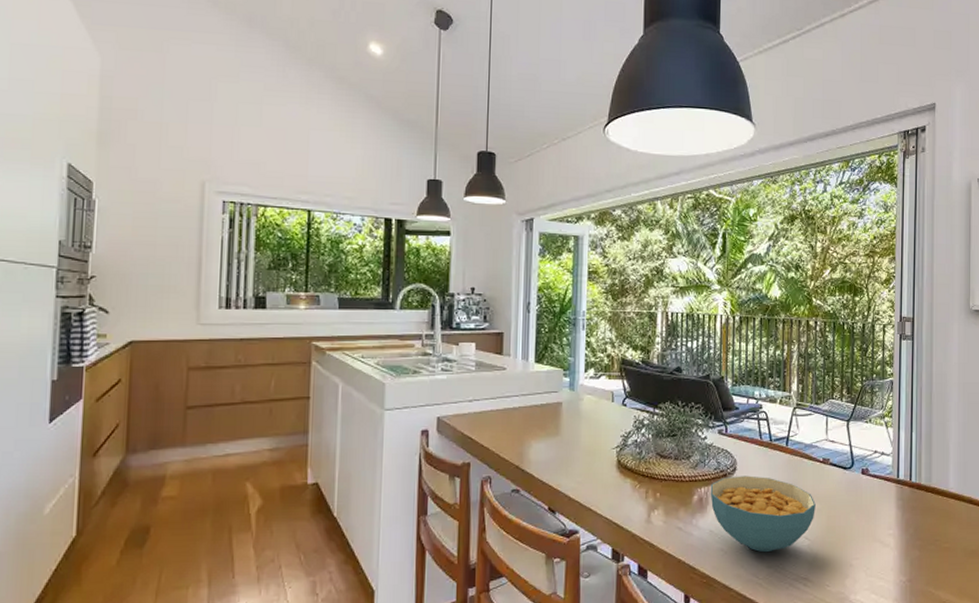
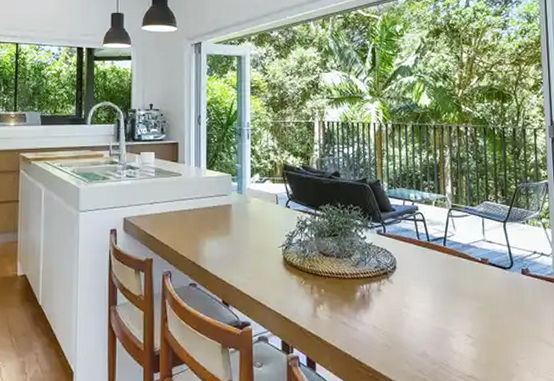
cereal bowl: present [710,475,816,553] -> none [372,274,477,349]

